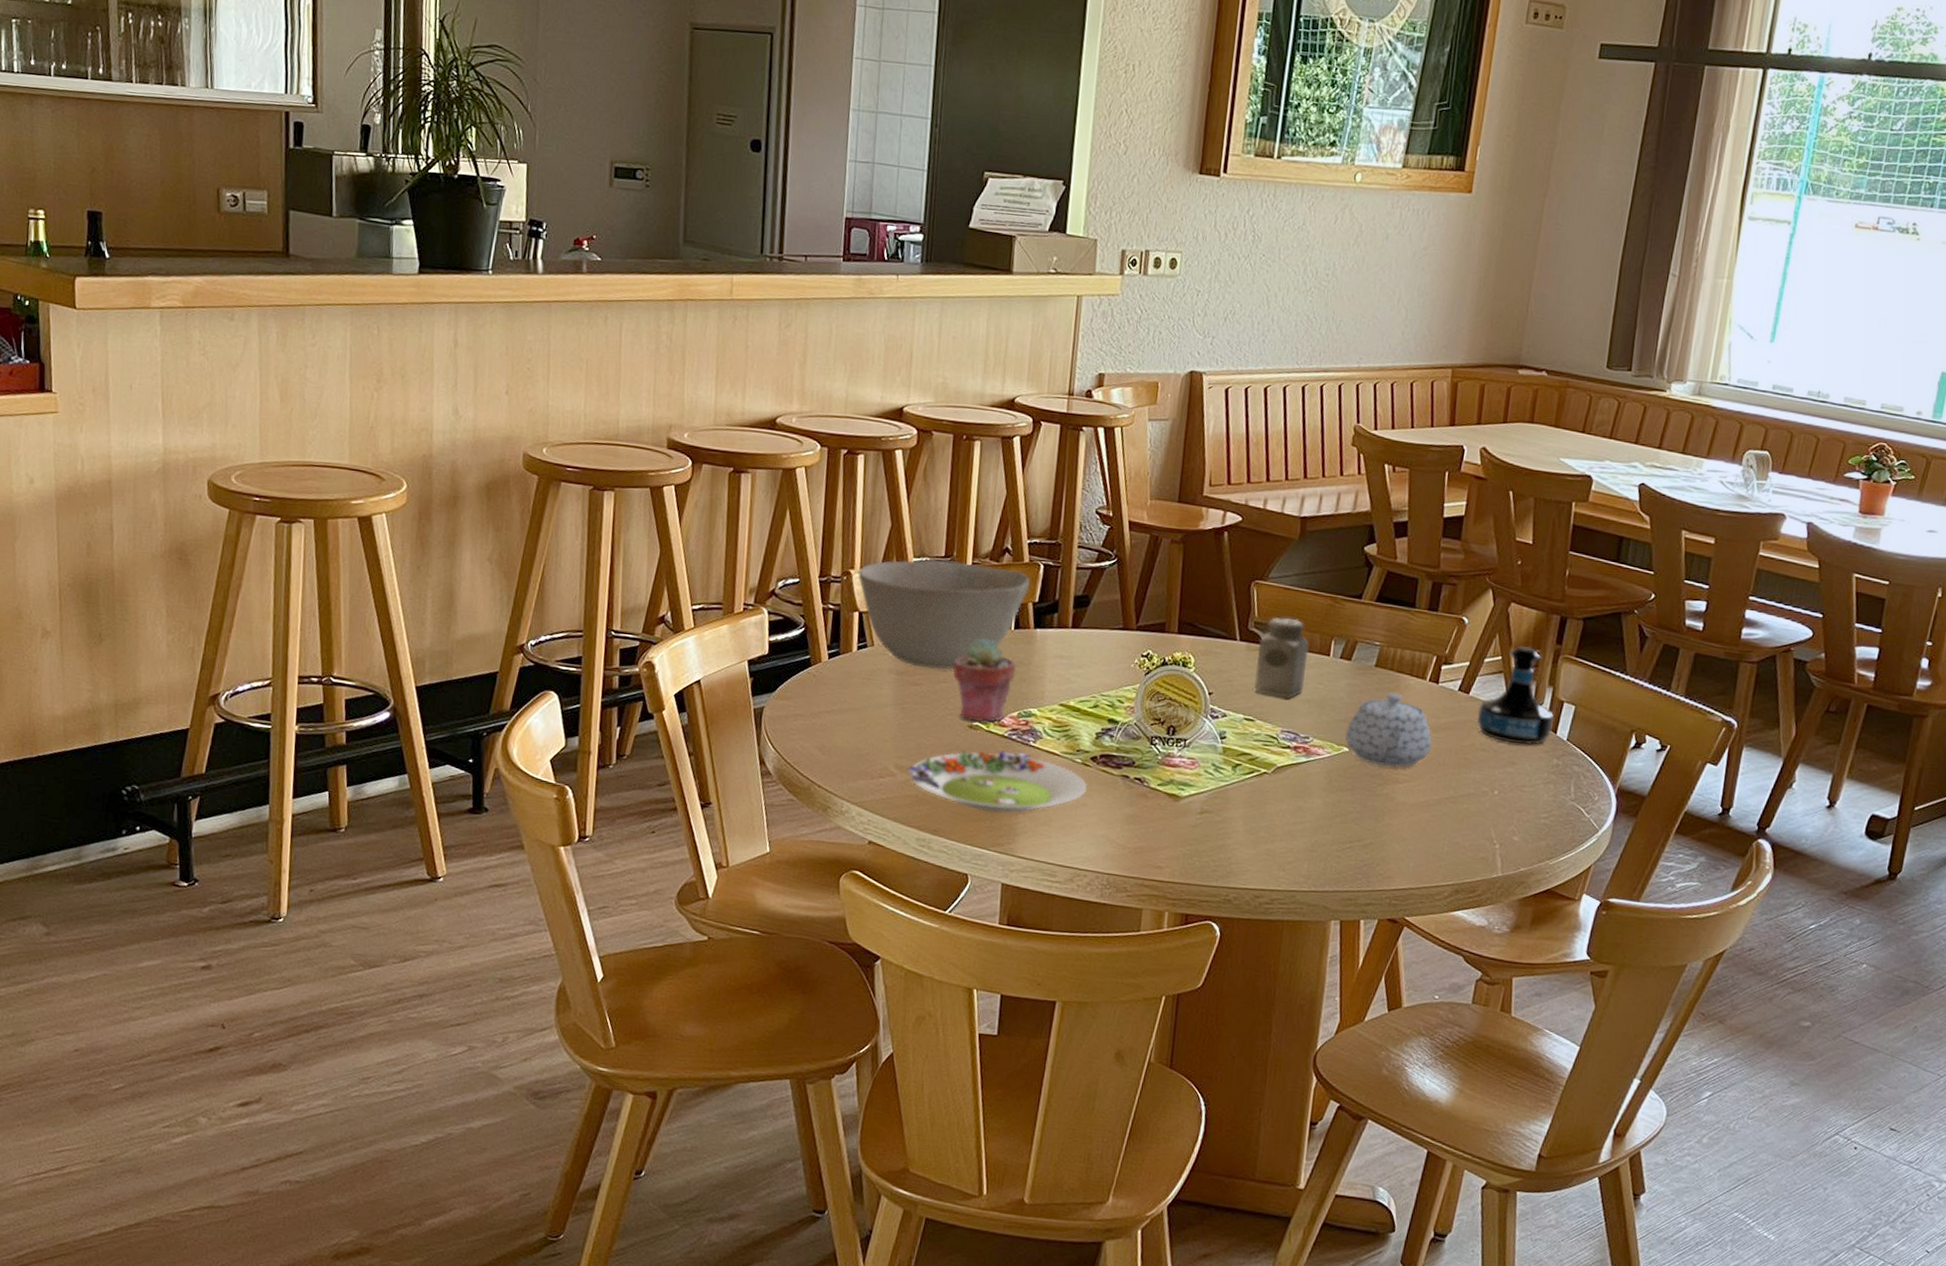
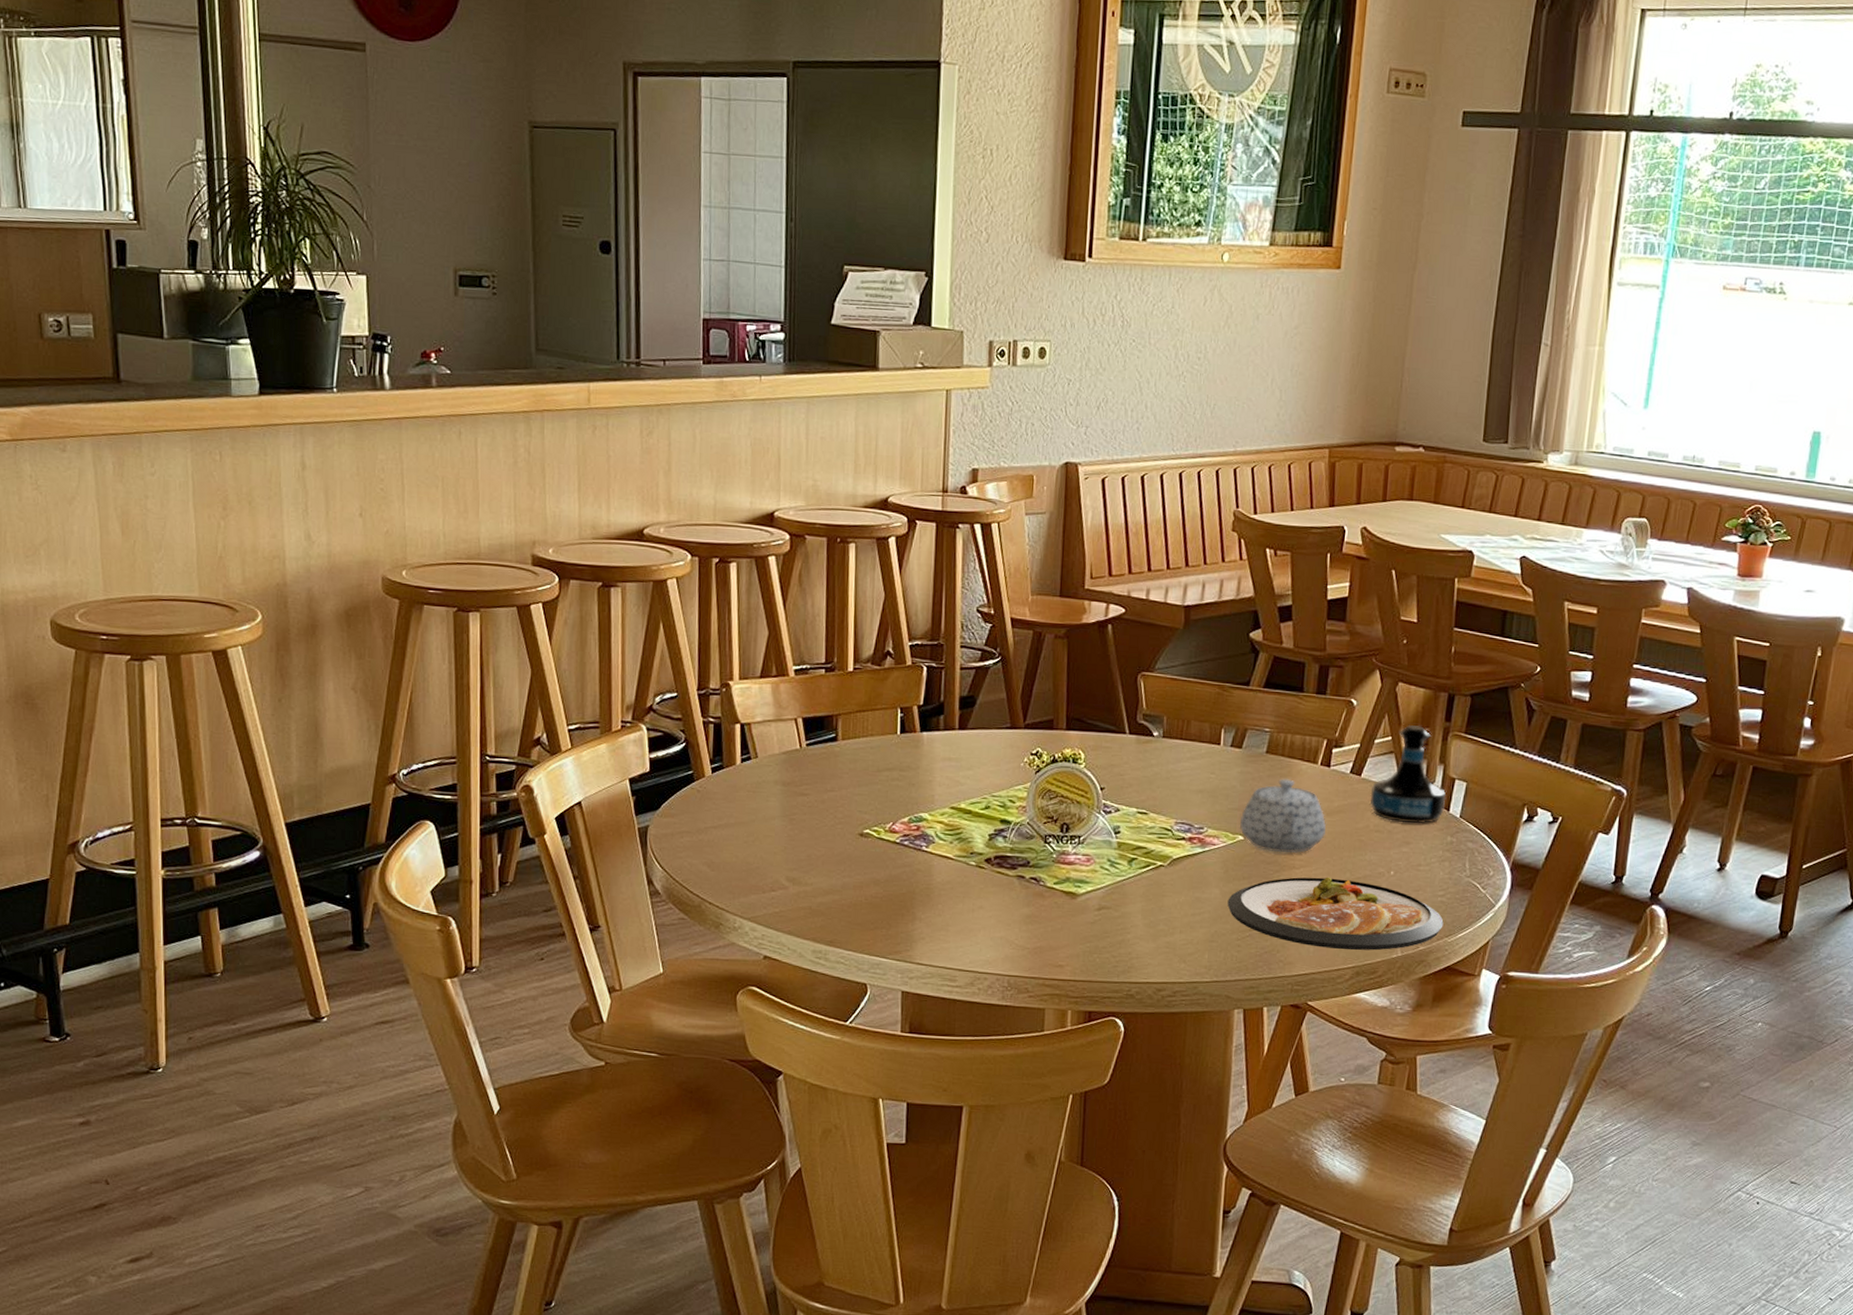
bowl: present [858,559,1030,670] -> none [737,666,914,779]
salad plate: present [906,749,1088,813] -> none [798,857,983,920]
potted succulent: present [953,638,1017,723] -> none [840,744,905,830]
salt shaker: present [1254,617,1310,700] -> none [1146,708,1199,791]
dish: none [1329,791,1546,870] -> present [1227,877,1444,951]

